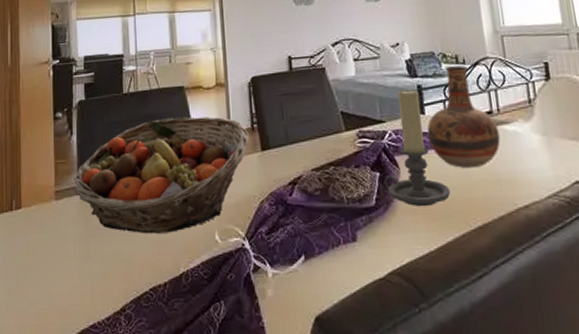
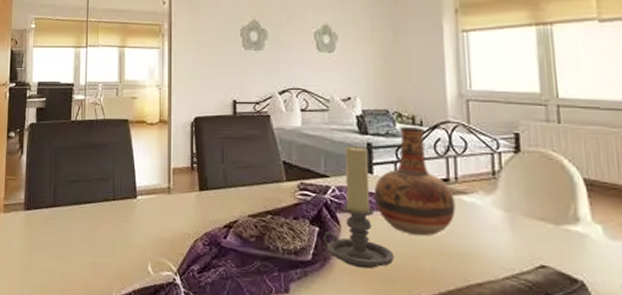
fruit basket: present [74,116,249,234] -> none [21,148,188,258]

